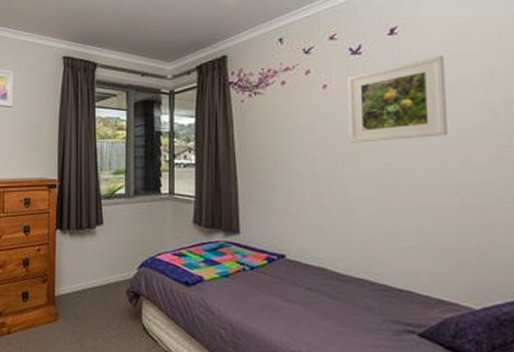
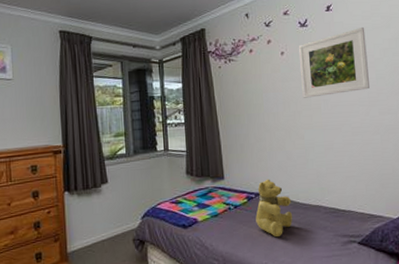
teddy bear: none [277,239,327,313] -> present [255,179,293,238]

